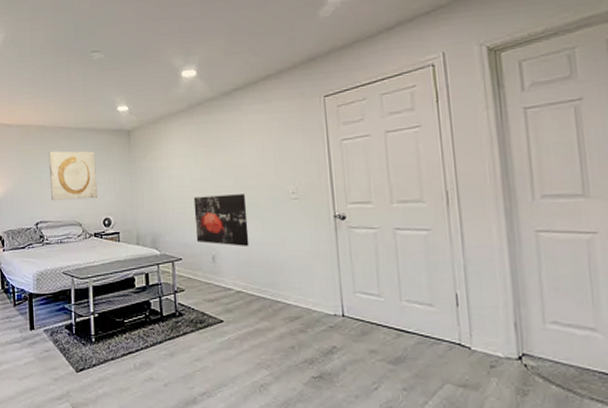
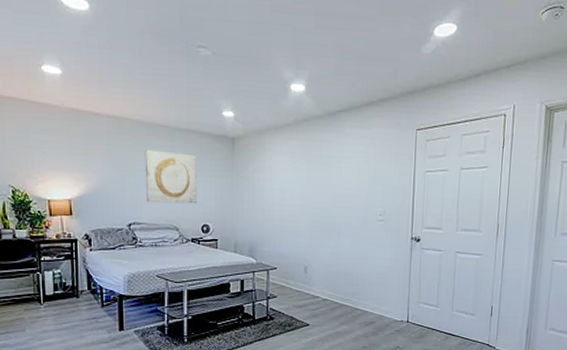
wall art: present [193,194,249,246] -> none [291,211,340,260]

